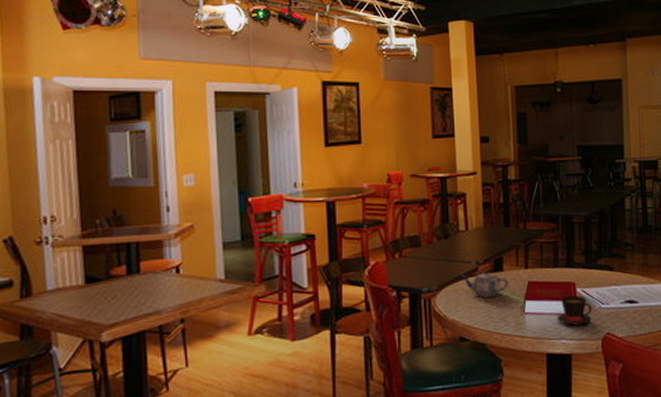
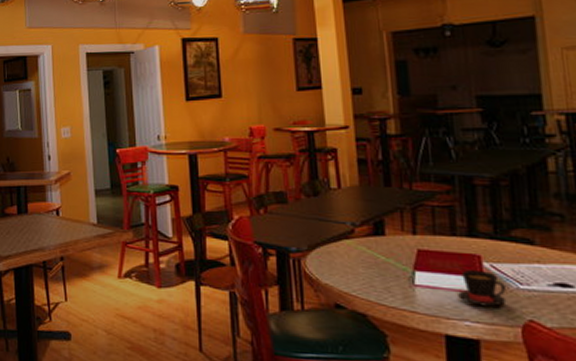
teapot: present [461,269,509,297] -> none [334,232,393,263]

